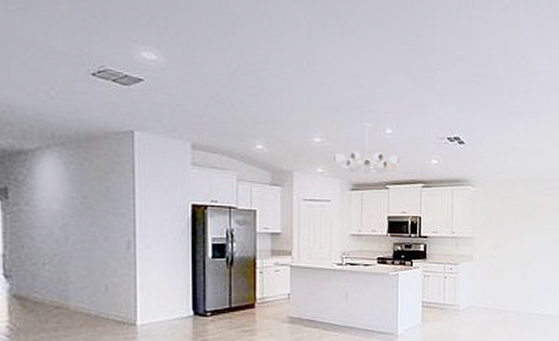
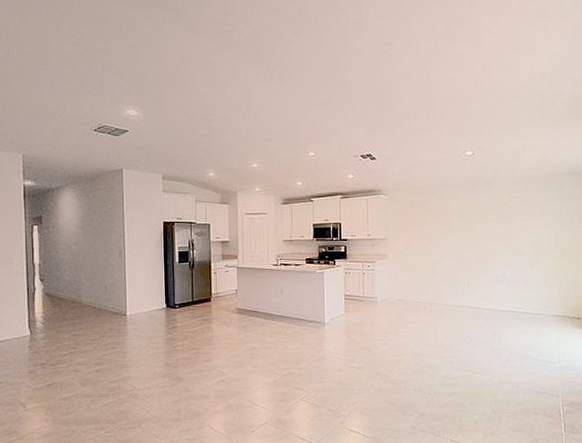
chandelier: present [334,123,400,174] -> none [268,149,322,190]

